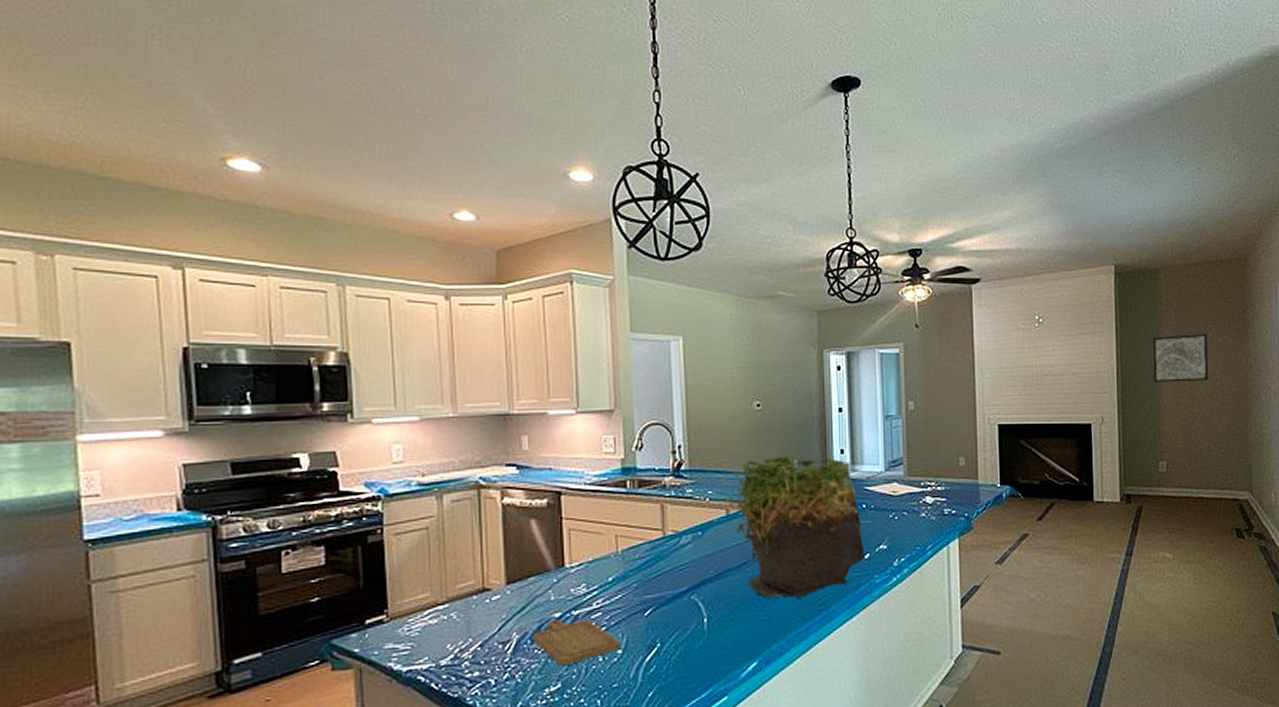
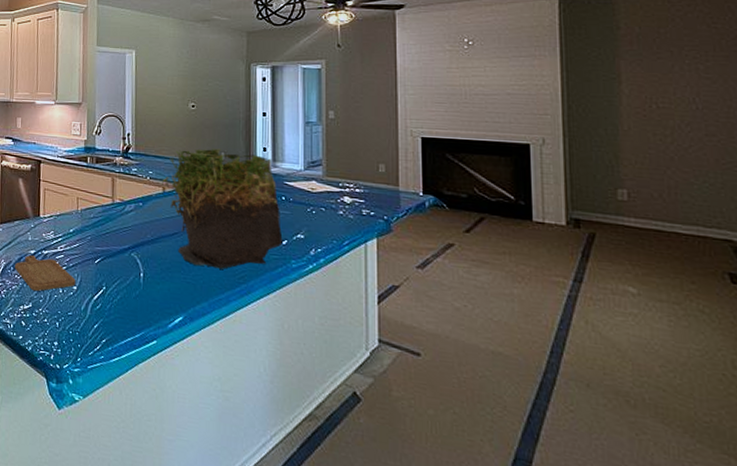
wall art: present [1153,333,1209,382] -> none [609,59,685,109]

